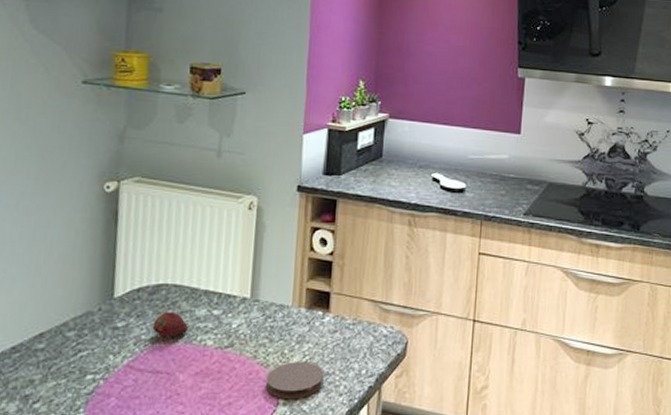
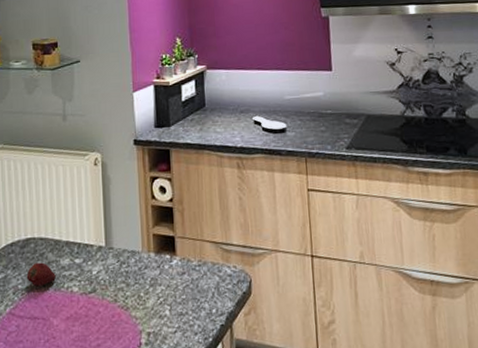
coaster: present [266,361,324,400] -> none [128,303,179,340]

